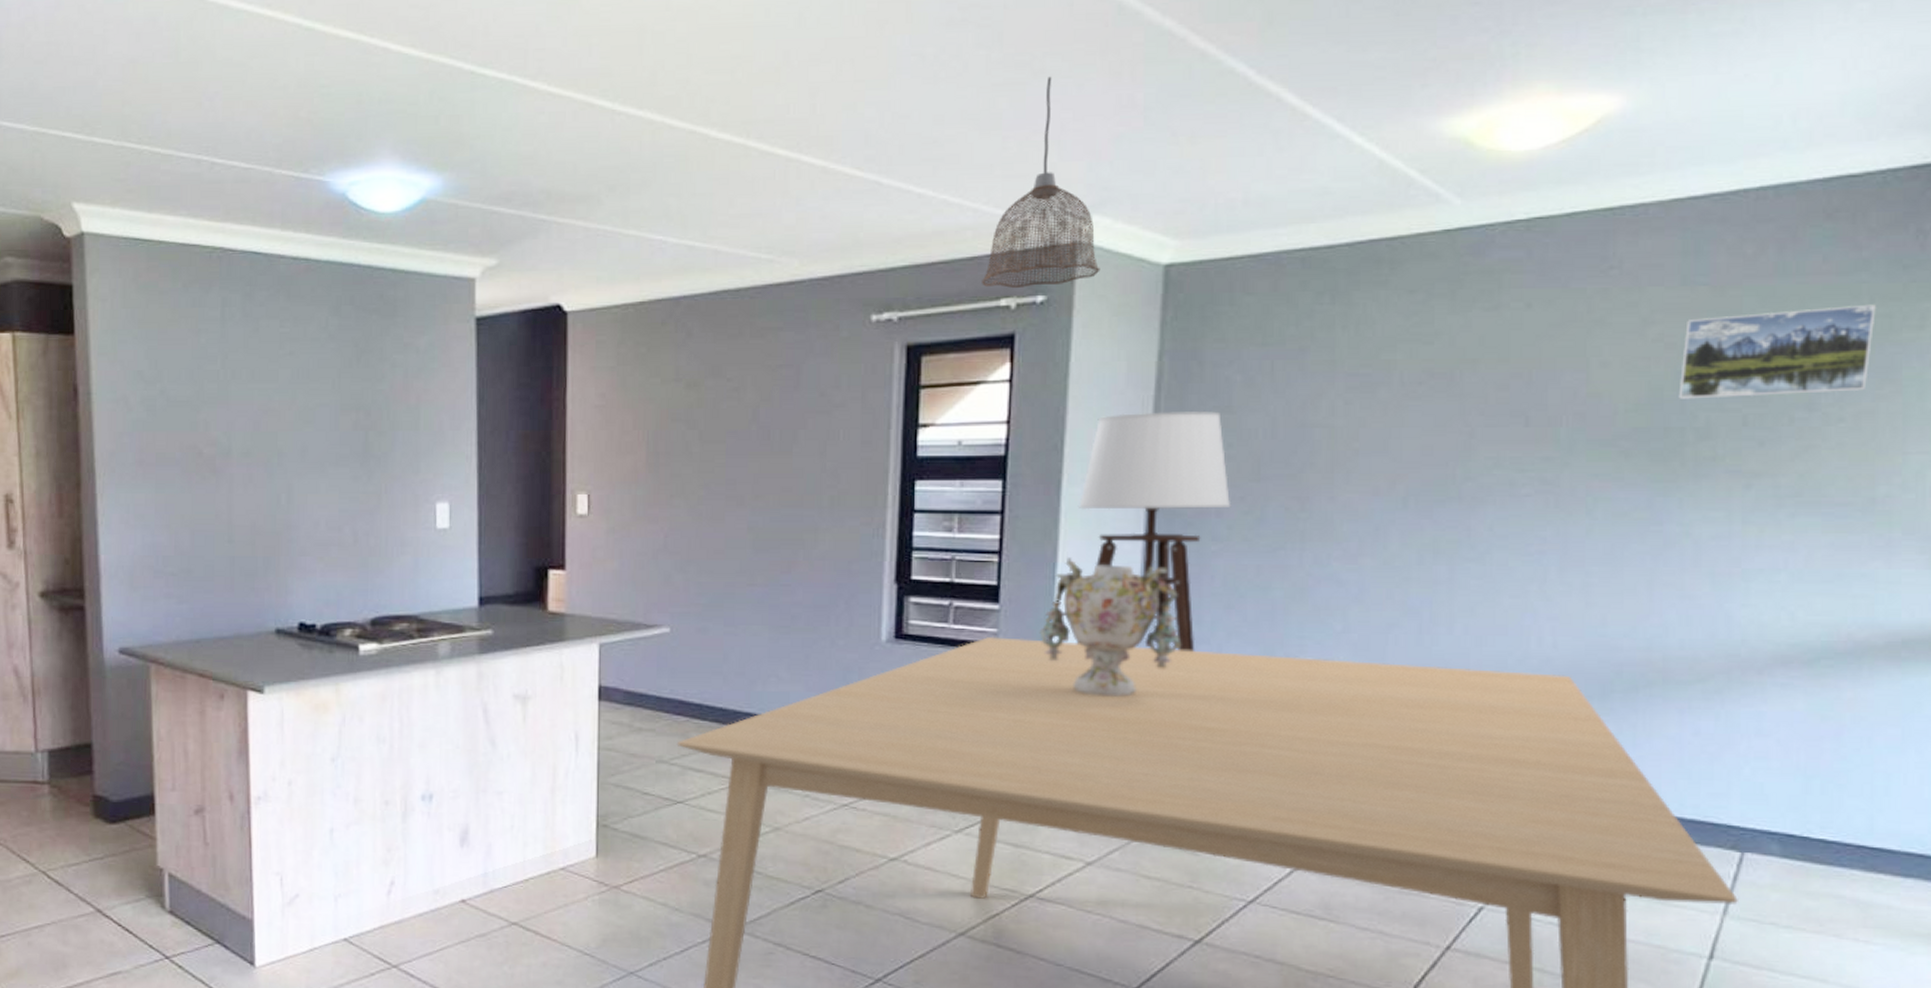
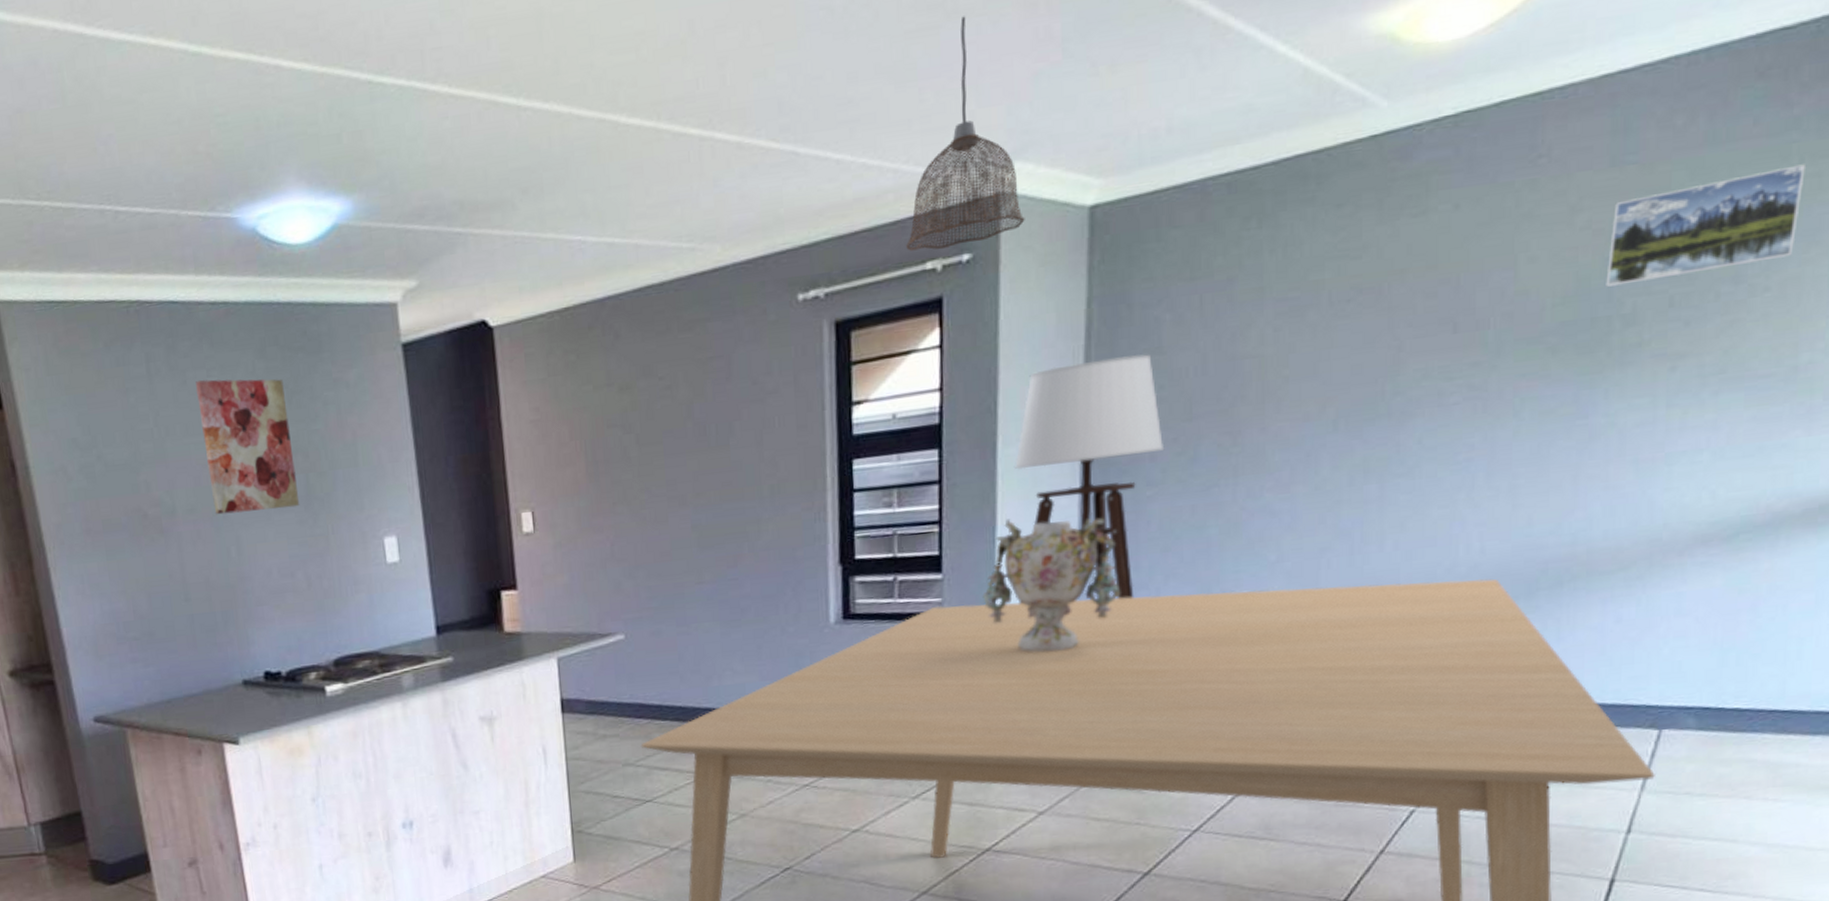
wall art: none [267,329,356,463] -> present [196,379,300,515]

